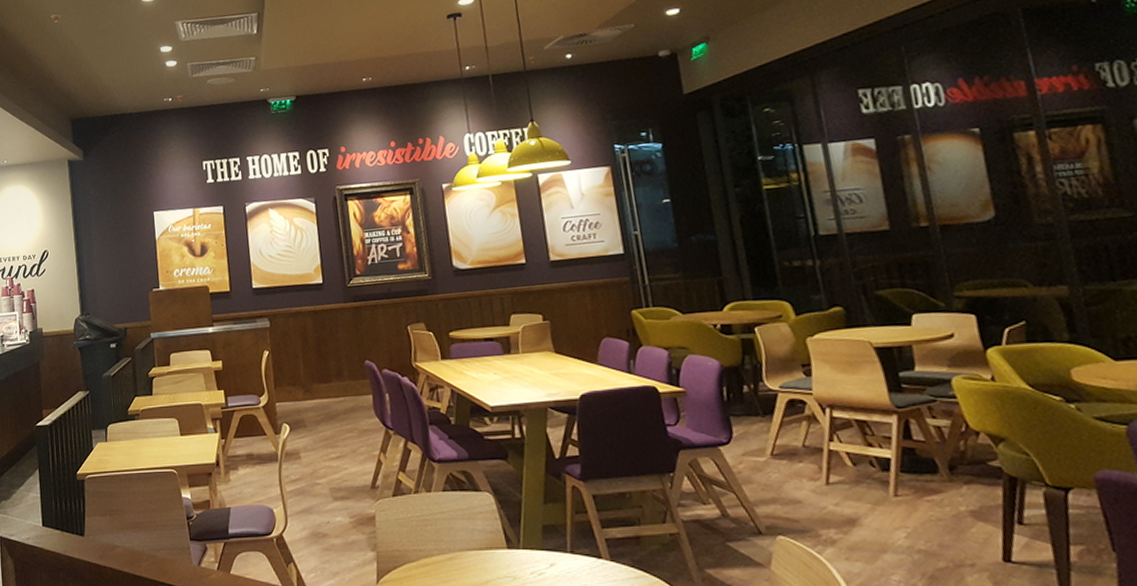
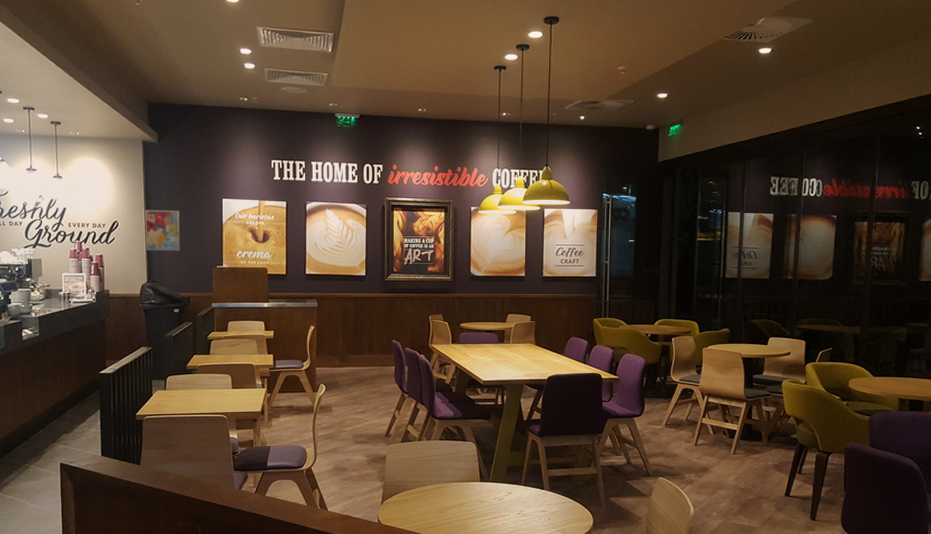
wall art: none [75,231,113,280] -> present [145,210,180,251]

